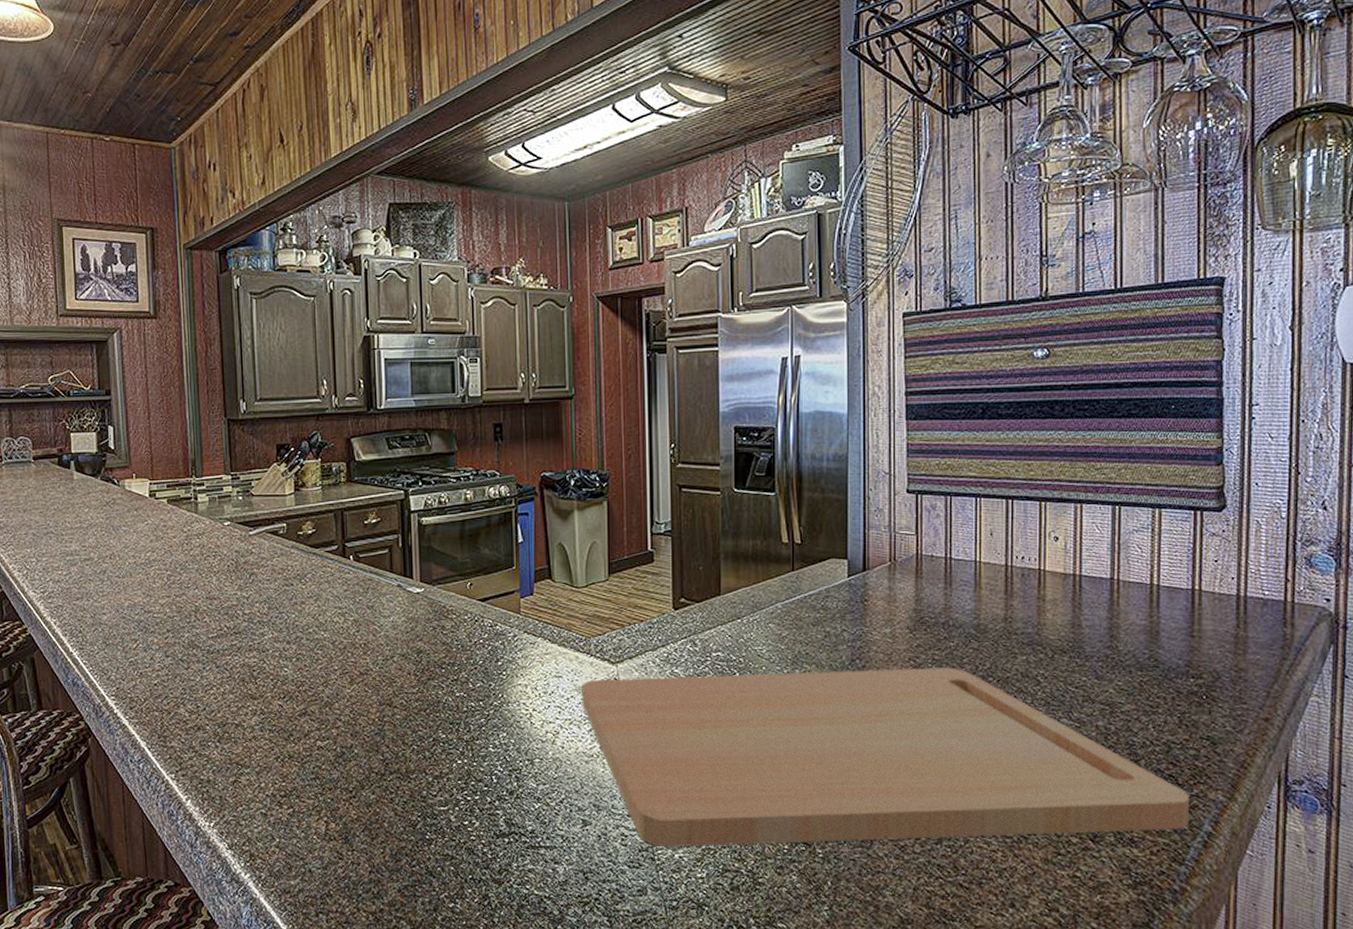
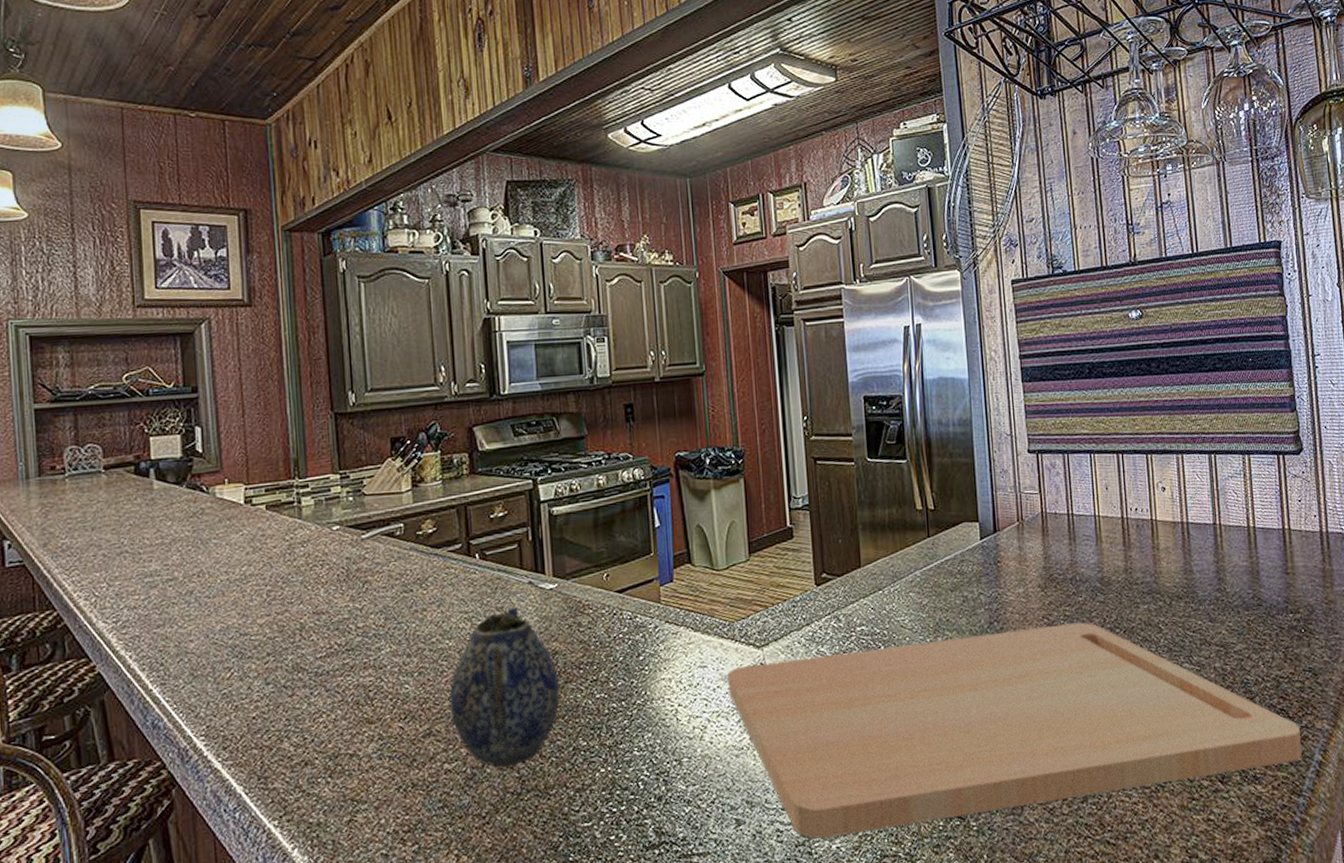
teapot: none [323,606,422,750] -> present [449,606,560,768]

